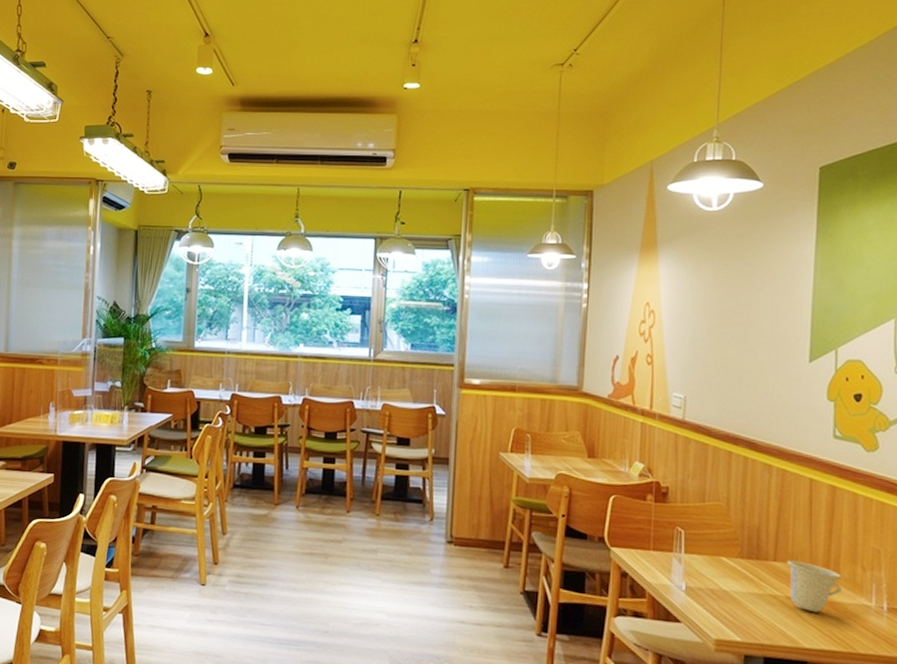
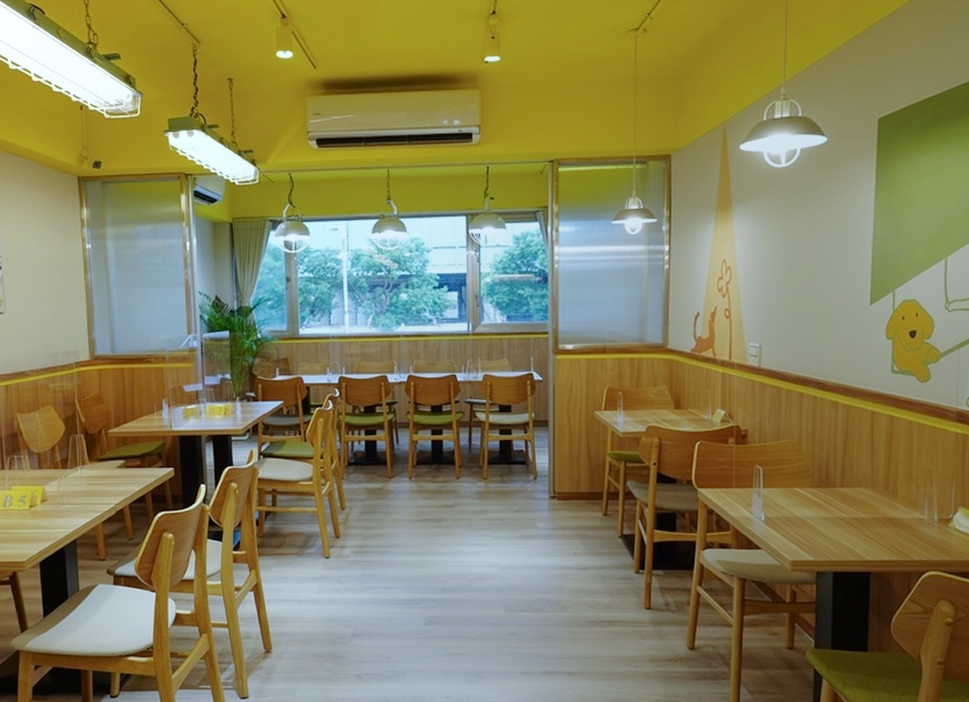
cup: present [786,560,842,612] -> none [851,485,899,528]

